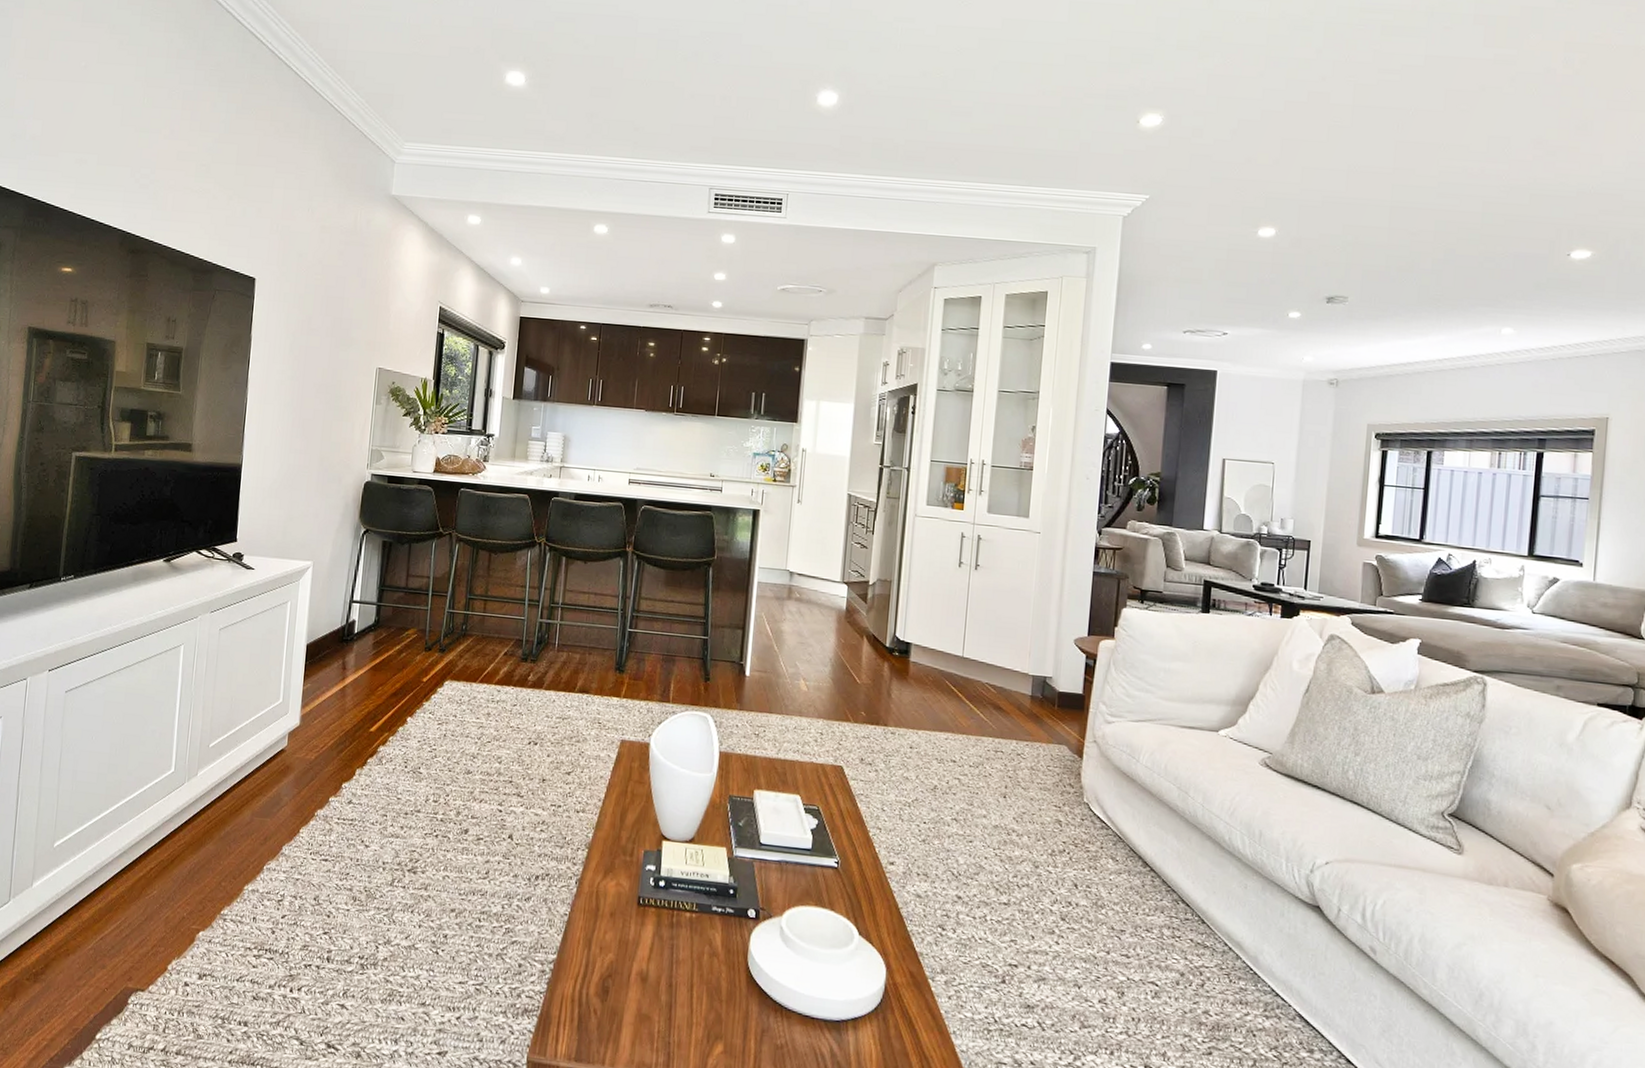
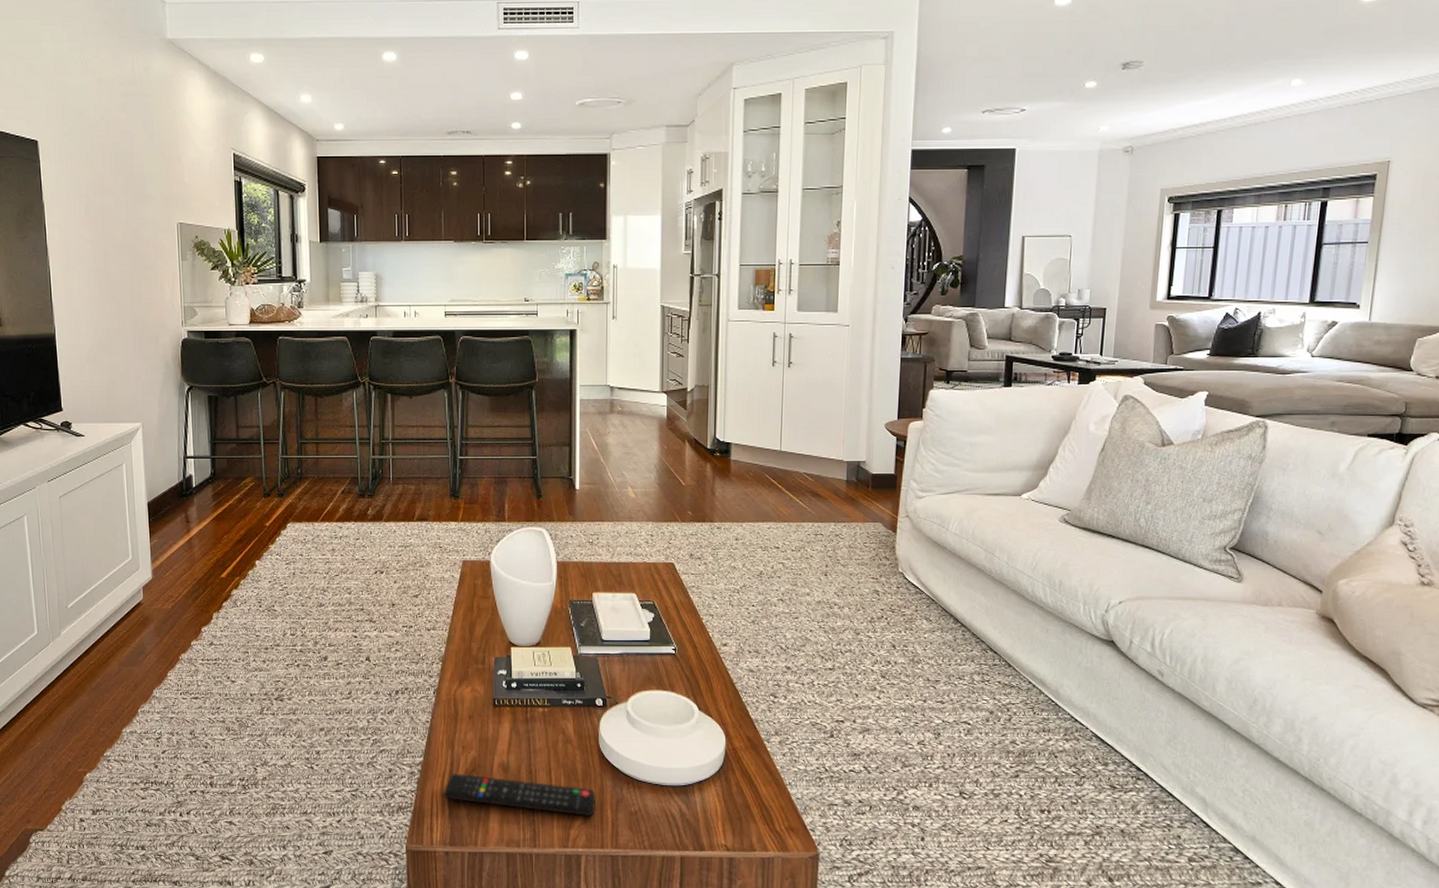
remote control: none [574,976,739,1046] -> present [444,773,596,817]

